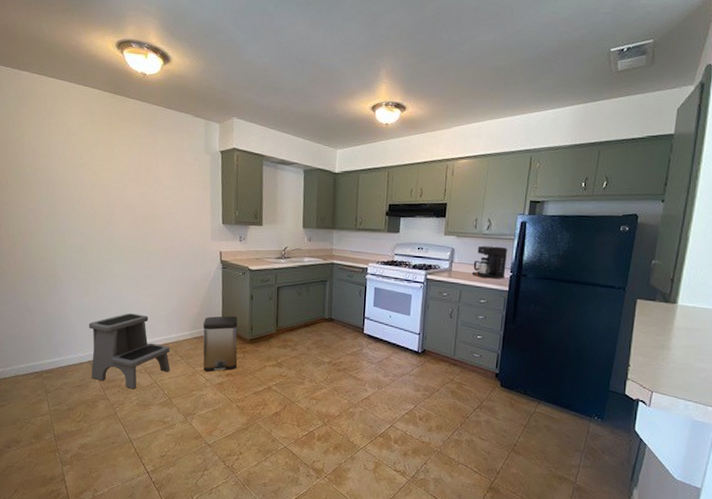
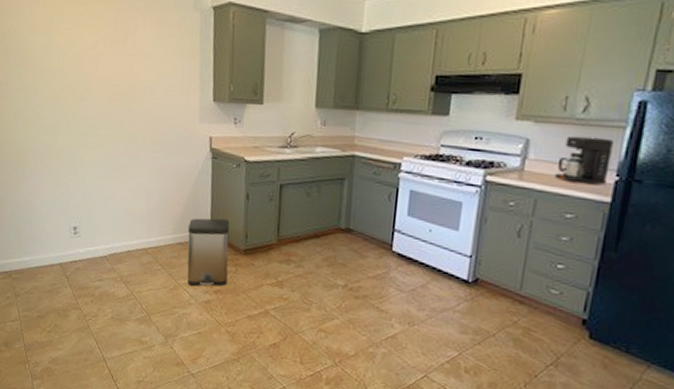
step stool: present [88,313,170,389] -> none [59,209,149,300]

